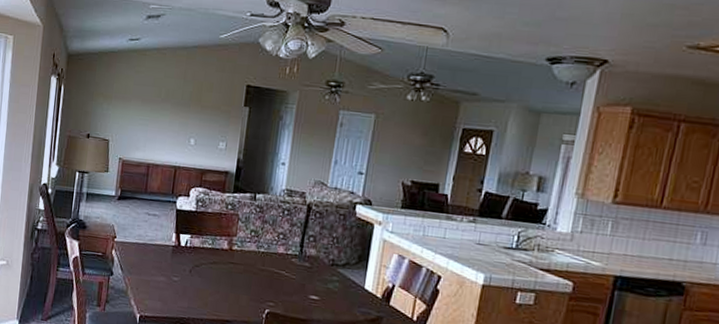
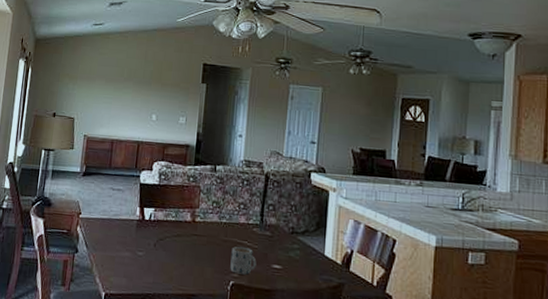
mug: none [266,276,294,304] -> present [230,246,257,275]

